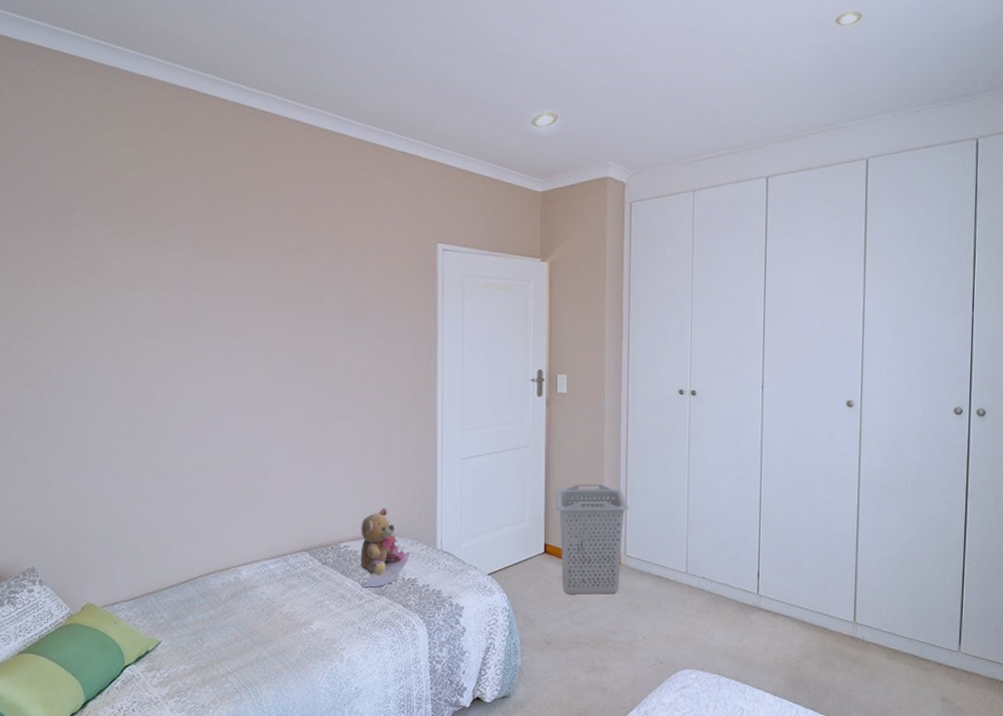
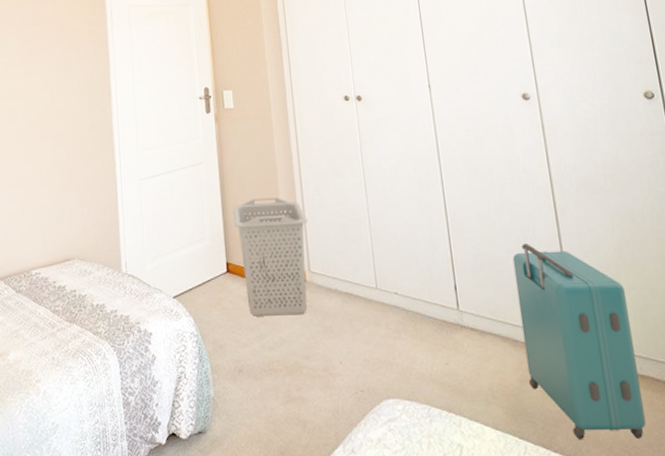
teddy bear: present [360,507,410,588] -> none [50,231,97,315]
suitcase: none [810,538,905,705] -> present [512,243,646,440]

